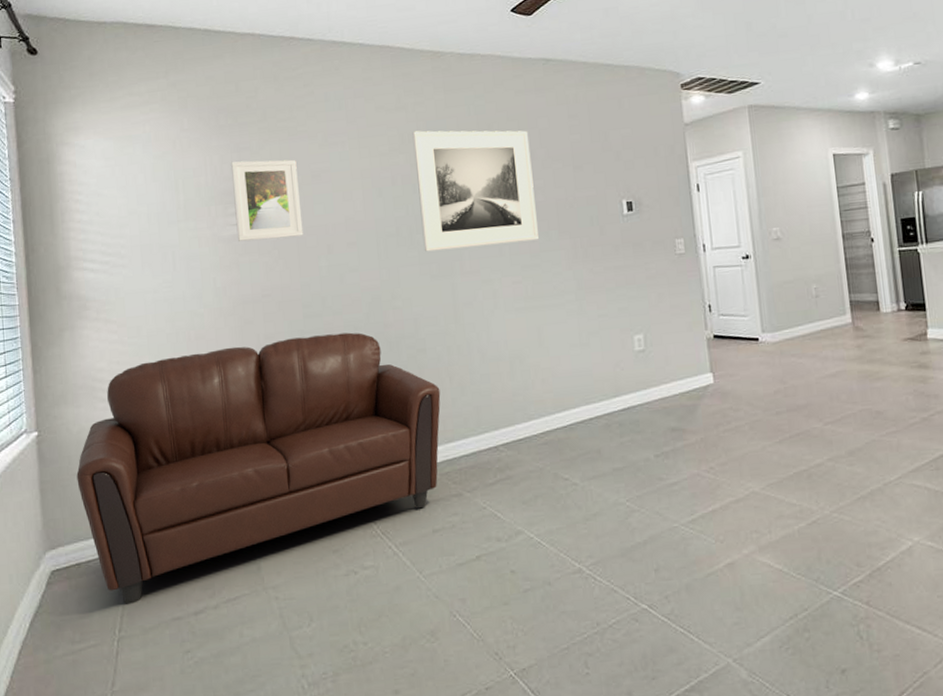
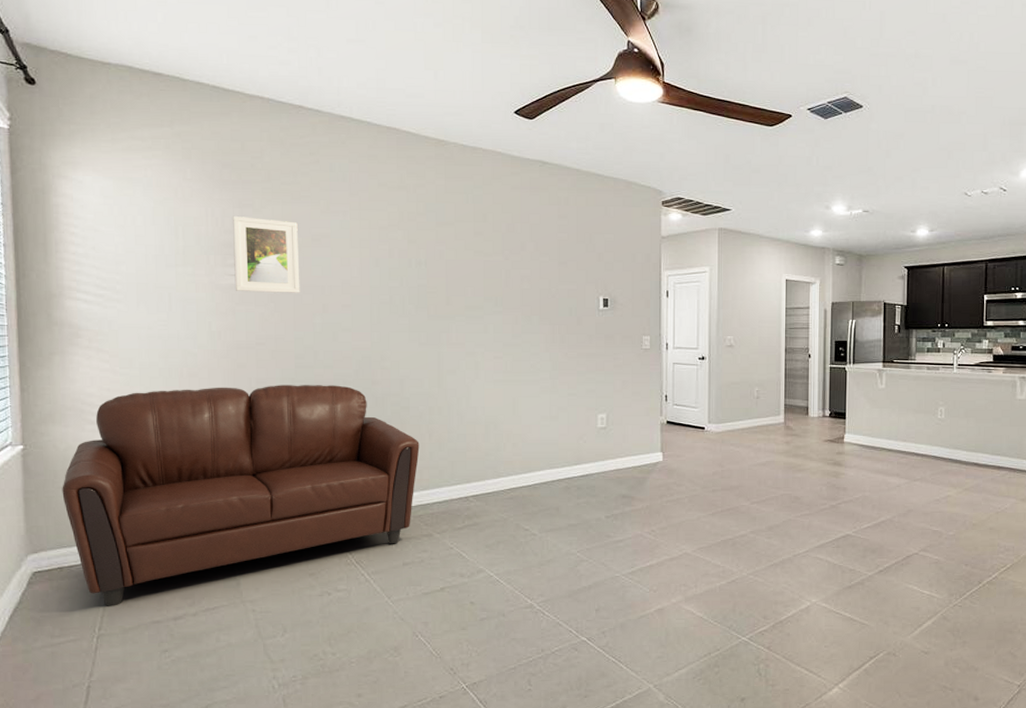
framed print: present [412,130,539,252] -> none [412,211,521,323]

